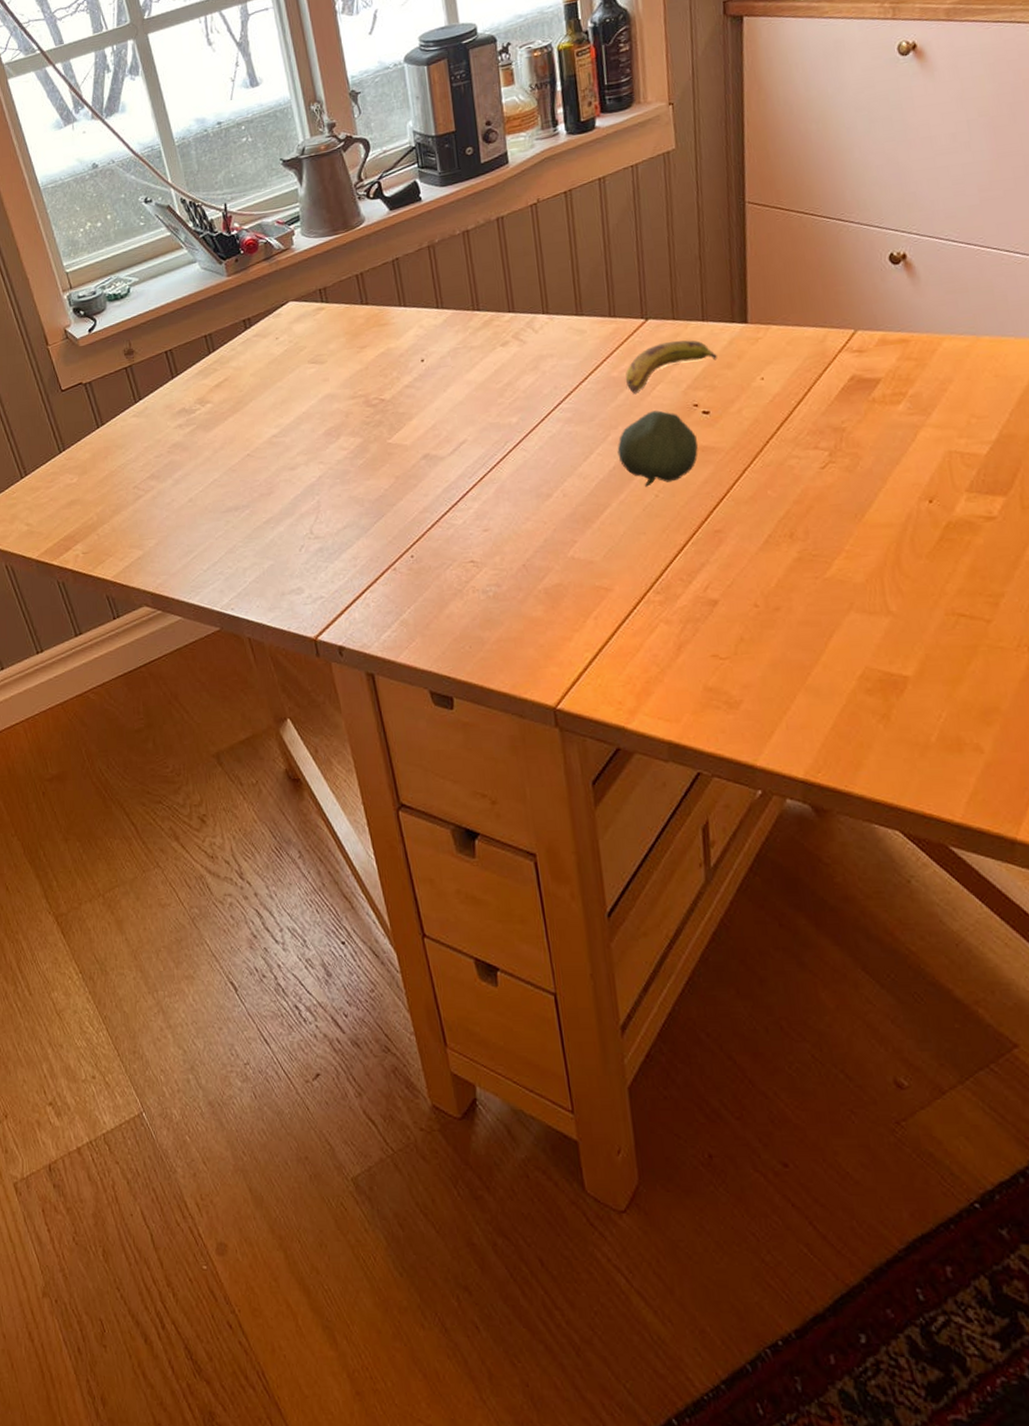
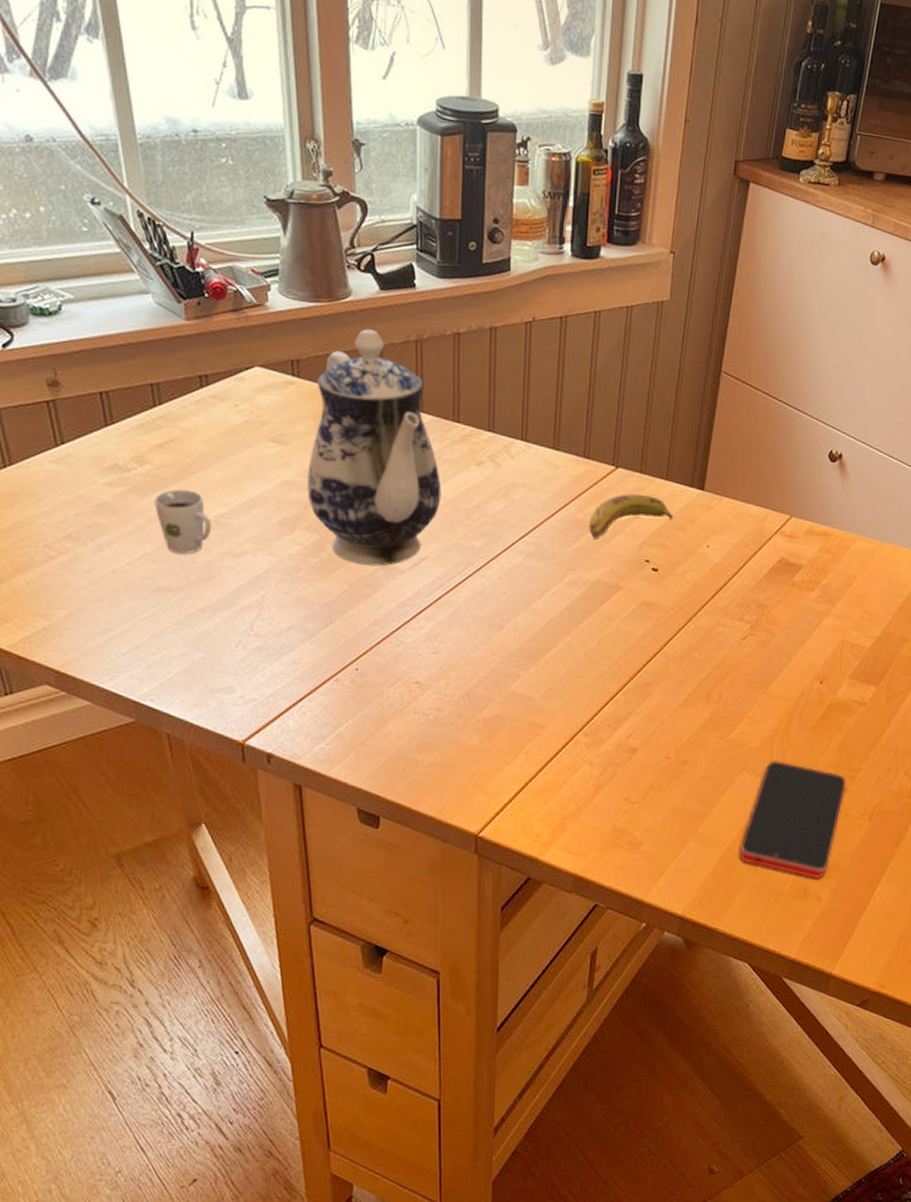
cup: none [217,418,268,475] -> present [154,489,212,554]
teapot: none [343,246,472,459] -> present [307,329,442,567]
fruit: present [617,410,699,487] -> none [570,559,644,633]
smartphone: none [862,594,990,727] -> present [740,759,846,880]

